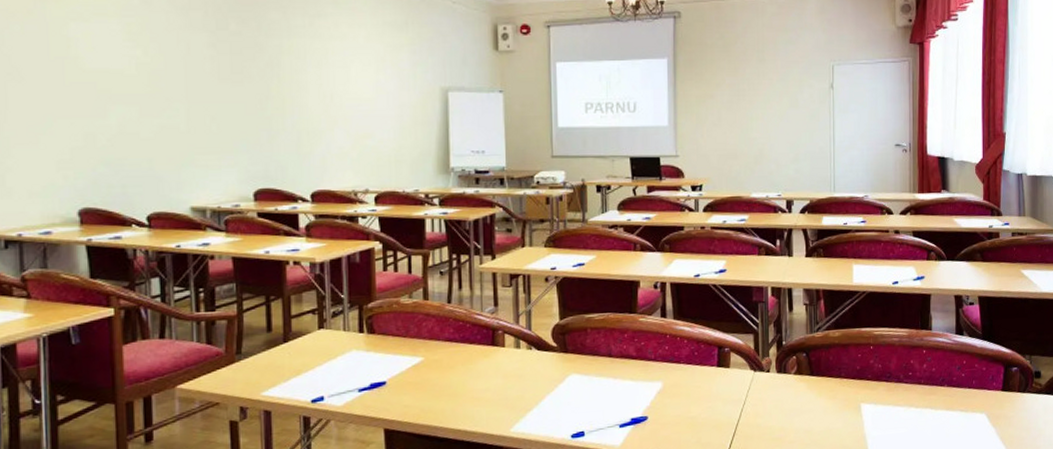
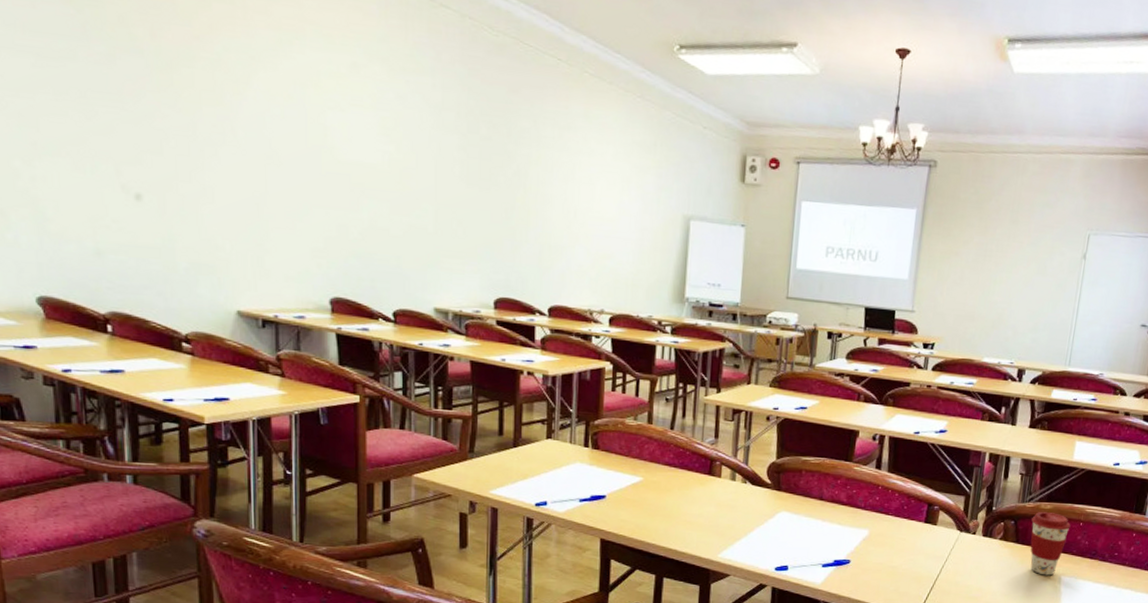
coffee cup: none [822,339,862,406] -> present [1030,511,1071,576]

